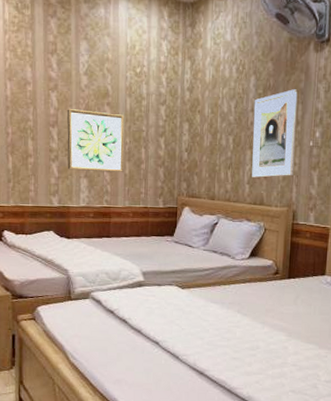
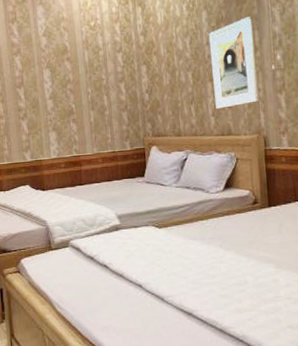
wall art: present [67,109,125,172] -> none [31,67,89,126]

